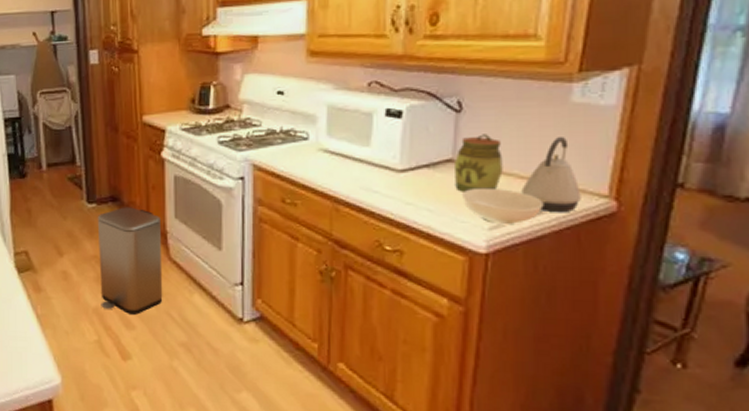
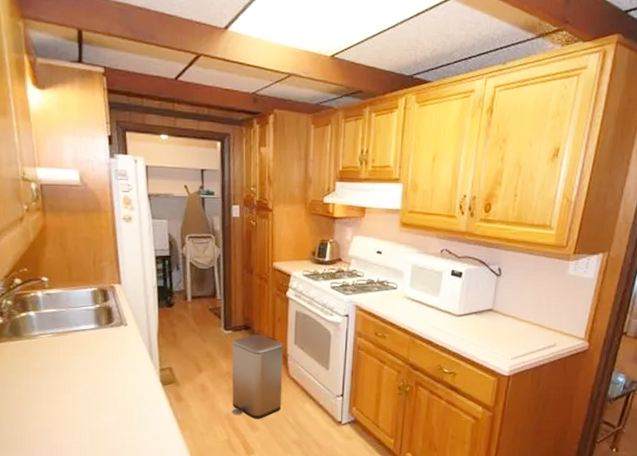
decorative jar: present [453,134,503,192] -> none [492,292,524,333]
bowl: present [462,187,544,224] -> none [496,330,546,356]
kettle: present [521,136,581,212] -> none [533,297,569,349]

